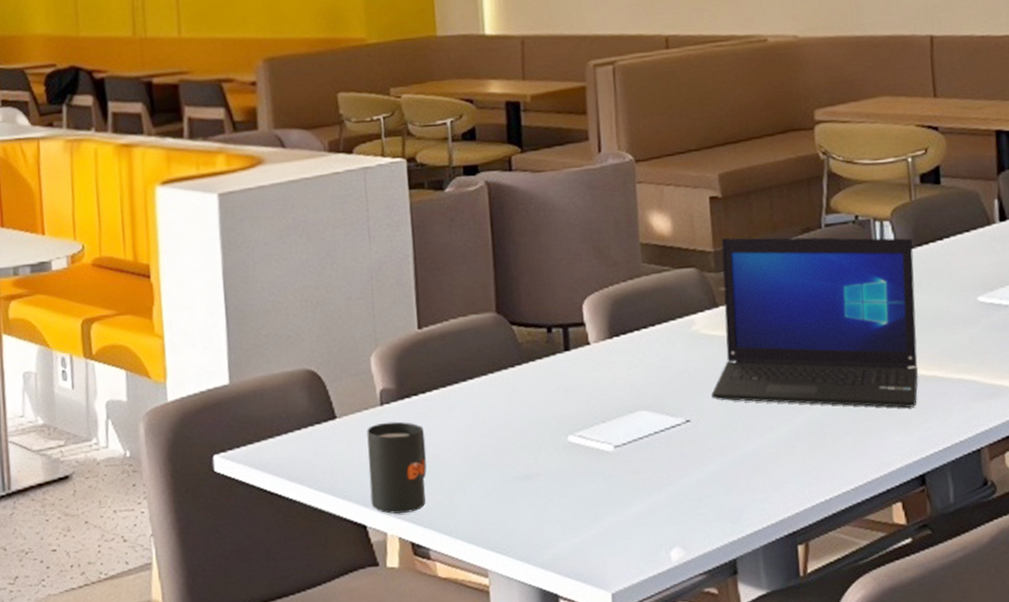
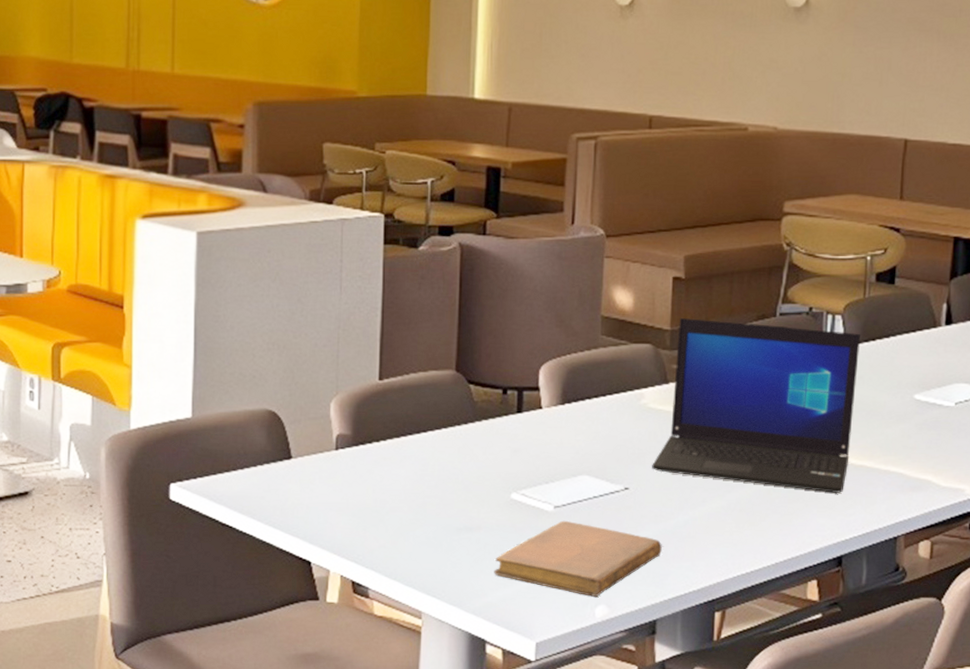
mug: present [366,421,427,514] -> none [317,466,375,554]
notebook: none [559,460,733,539] -> present [494,520,662,597]

